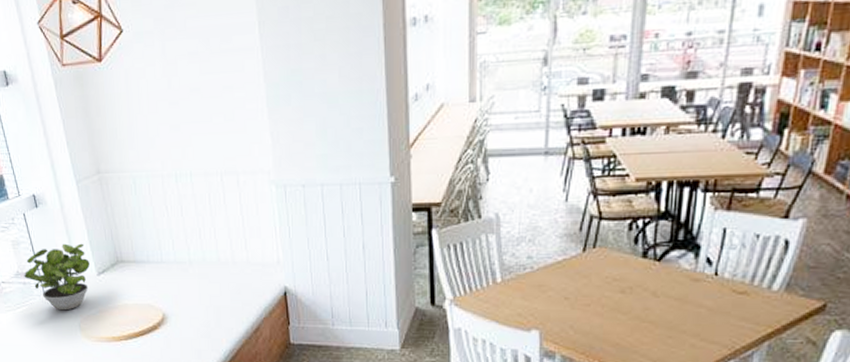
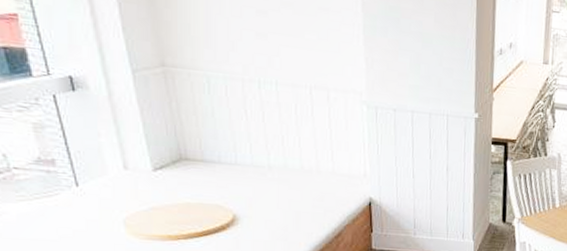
potted plant: present [24,243,90,311] -> none [48,133,143,205]

